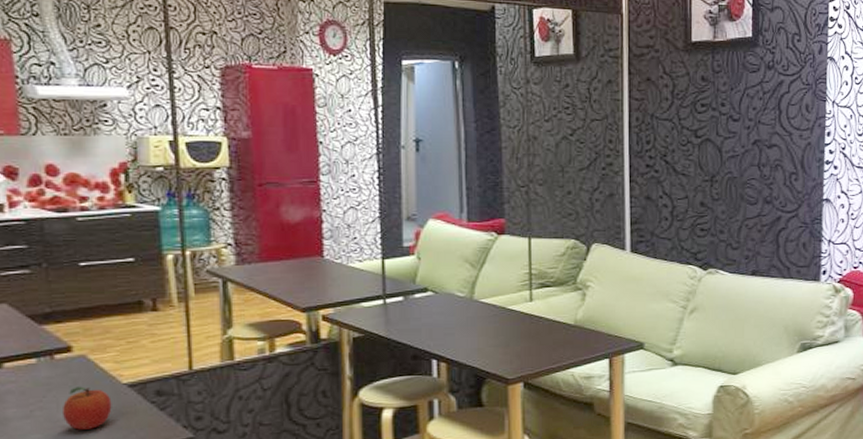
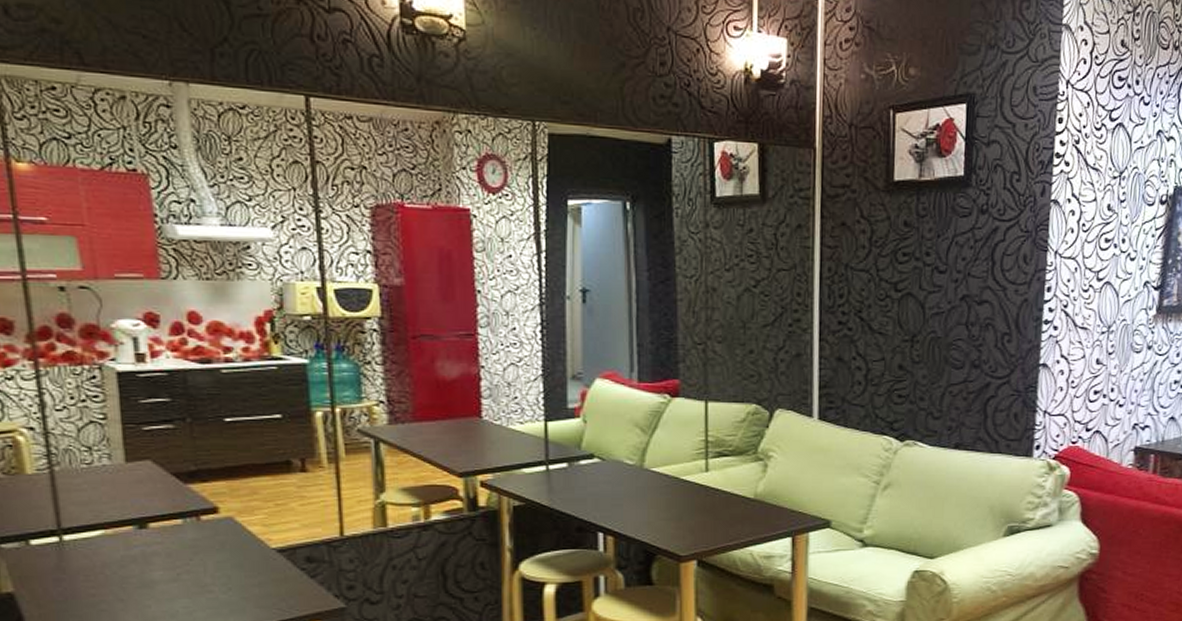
fruit: present [63,386,112,430] -> none [210,550,261,596]

